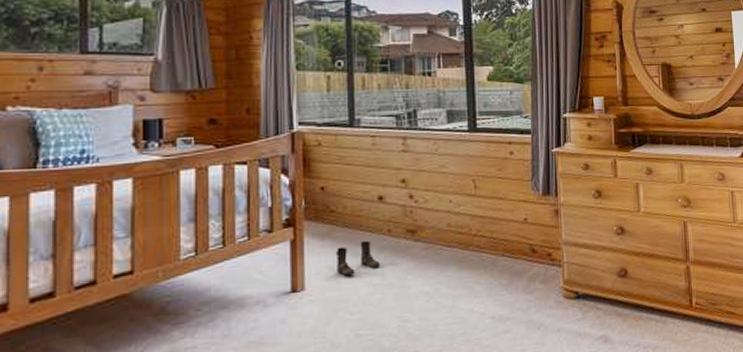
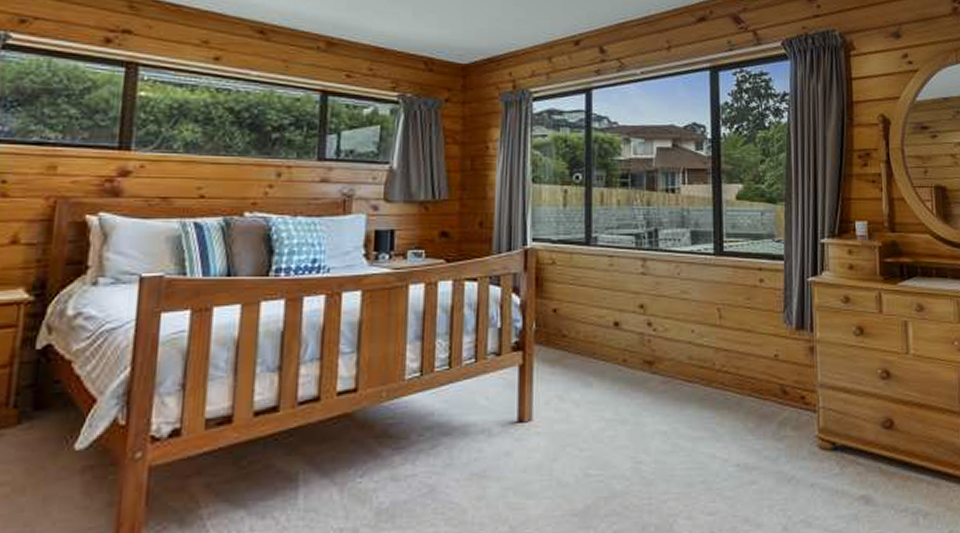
boots: present [335,240,381,276] -> none [566,370,615,408]

